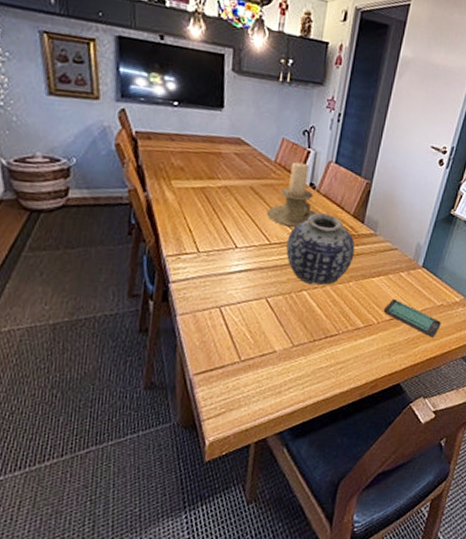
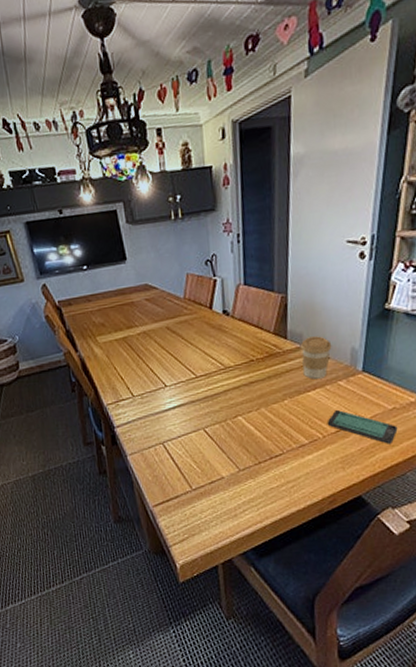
candle holder: present [266,162,317,228] -> none [186,292,236,358]
vase: present [286,212,355,285] -> none [212,336,284,410]
coffee cup: none [372,226,402,267] -> present [301,336,332,379]

